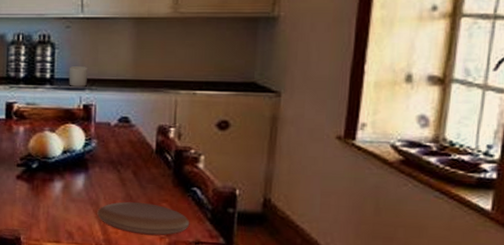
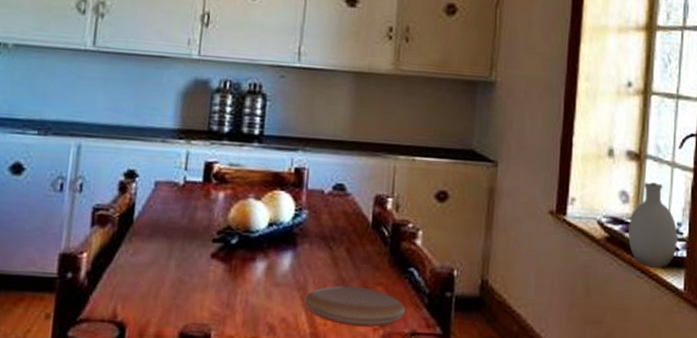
mug: present [69,66,89,88] -> none [280,122,303,148]
decorative vase: none [426,106,487,189] -> present [628,182,678,268]

